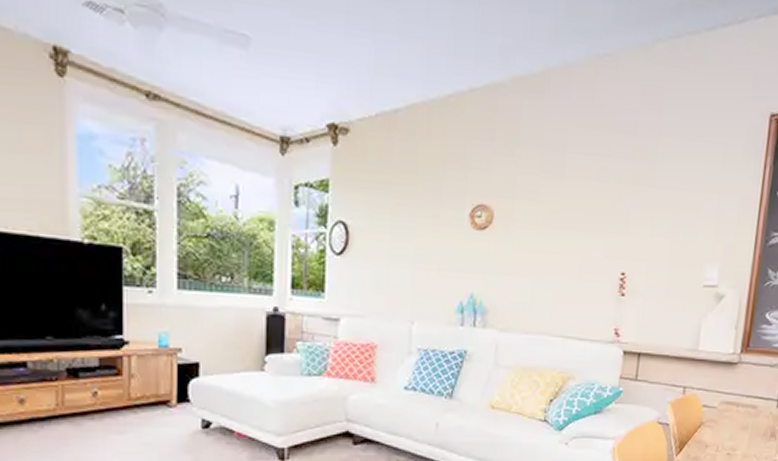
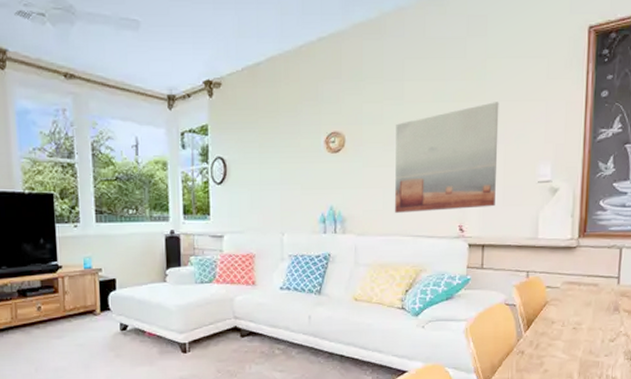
wall art: none [543,189,669,310] -> present [394,102,499,213]

